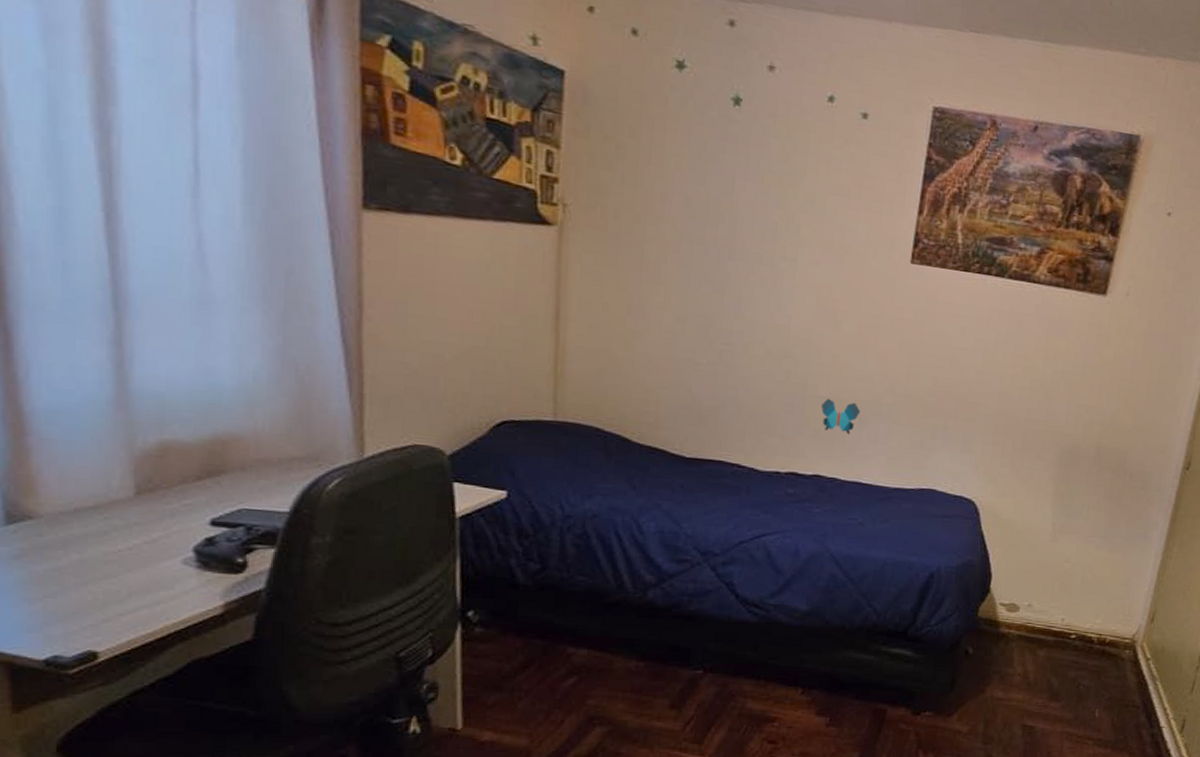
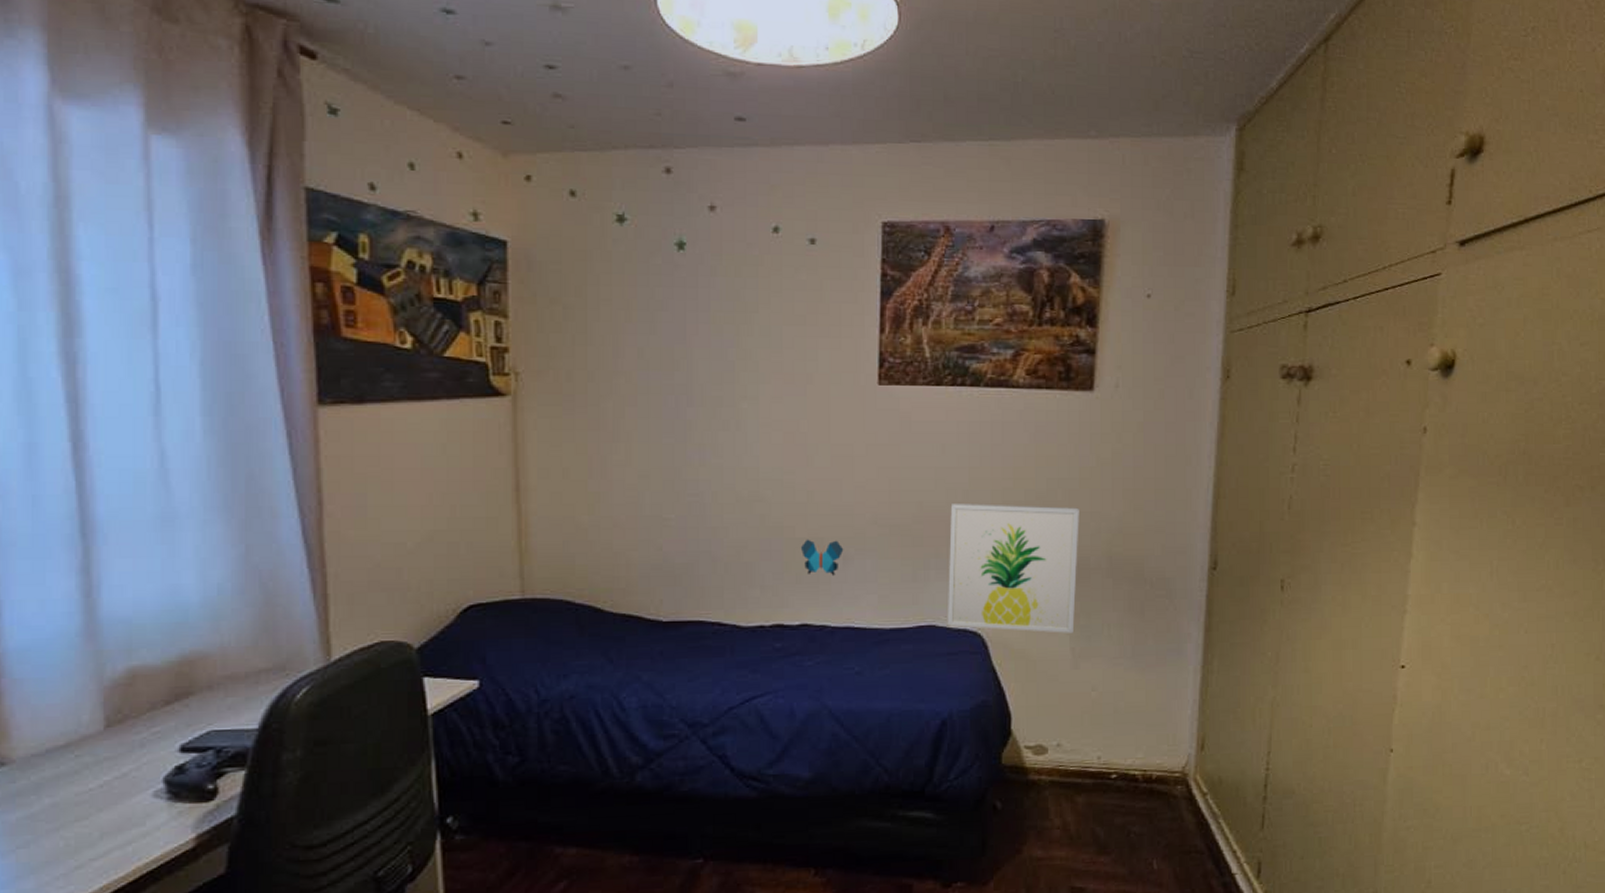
wall art: none [945,381,1078,510] -> present [947,502,1079,633]

